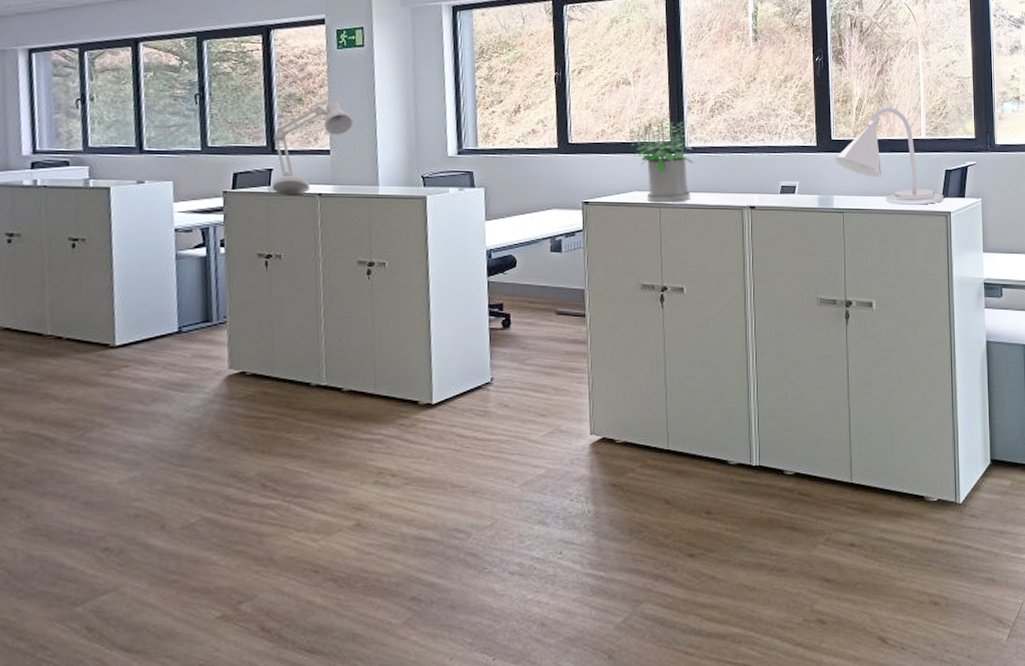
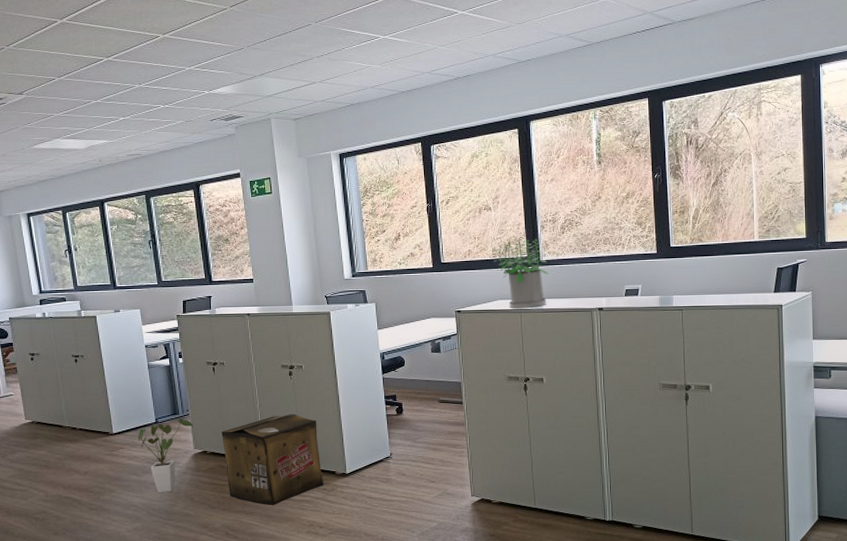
house plant: none [150,326,231,429] -> present [138,417,193,493]
cardboard box: none [269,324,402,446] -> present [222,413,324,505]
desk lamp: present [272,100,354,195] -> none [210,239,269,316]
table lamp: present [834,107,946,205] -> none [673,214,778,301]

